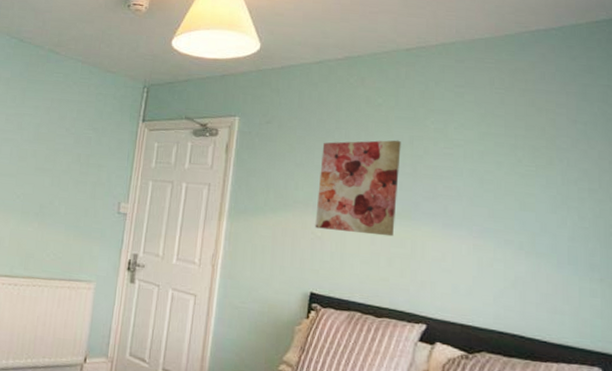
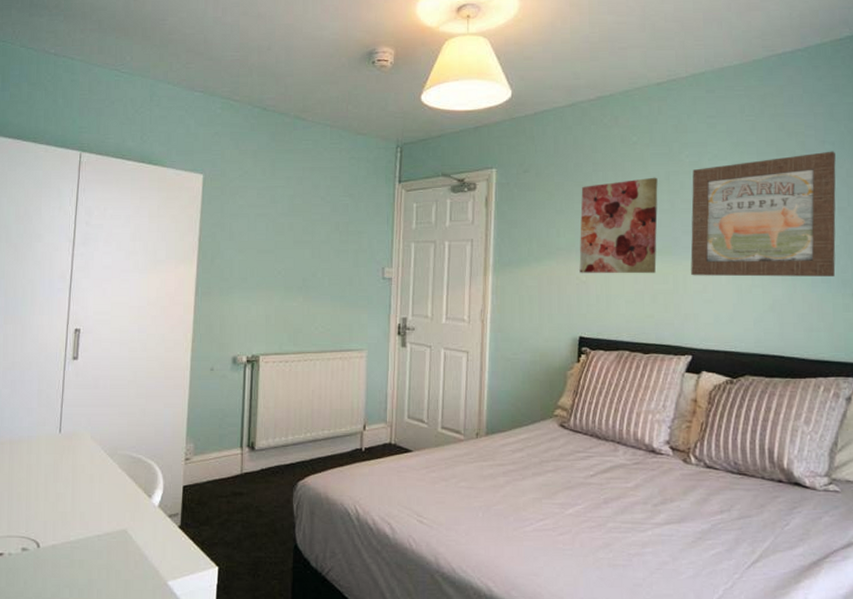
wall art: none [430,131,588,259] -> present [690,151,836,277]

